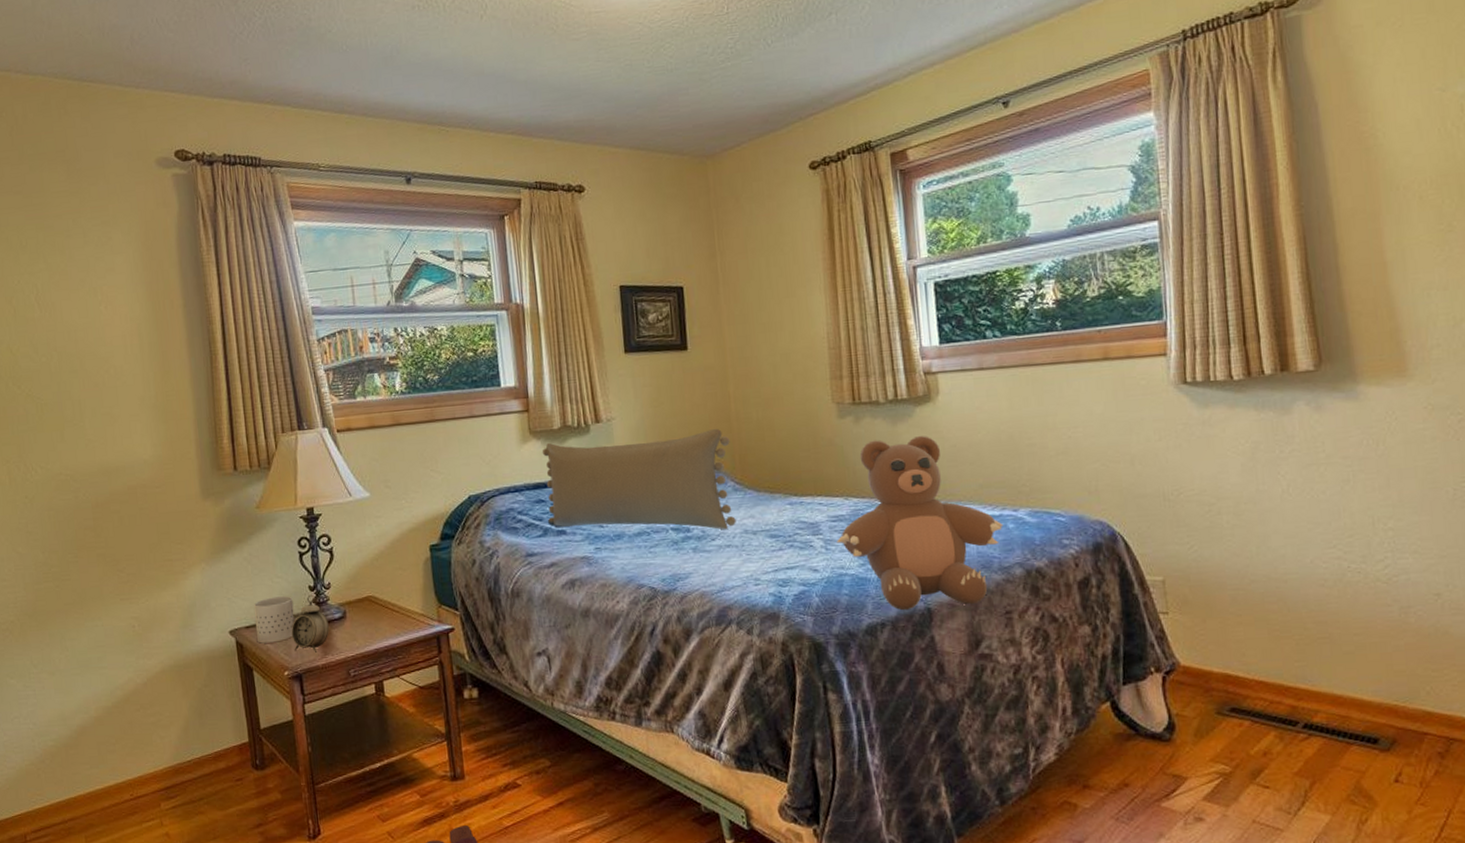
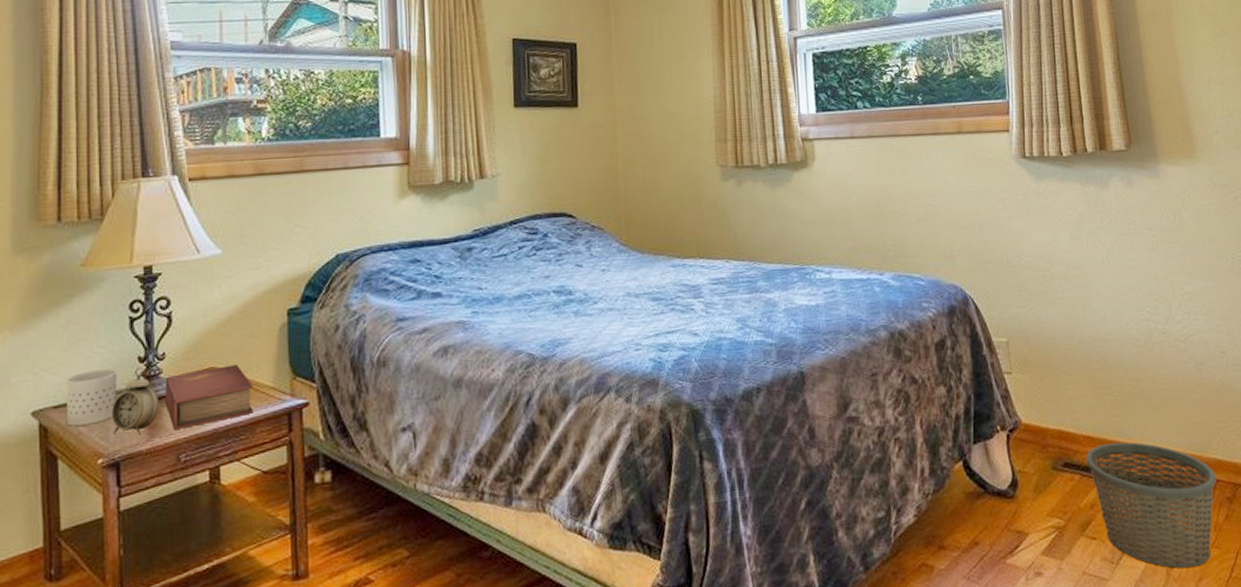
book: none [332,594,407,649] -> present [165,365,254,431]
pillow: present [542,428,736,530] -> none [420,187,619,293]
teddy bear: present [837,435,1004,611] -> none [717,199,871,375]
basket: none [1257,688,1424,824] -> present [1085,442,1217,569]

